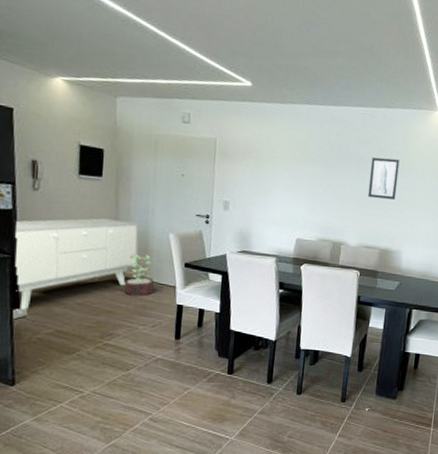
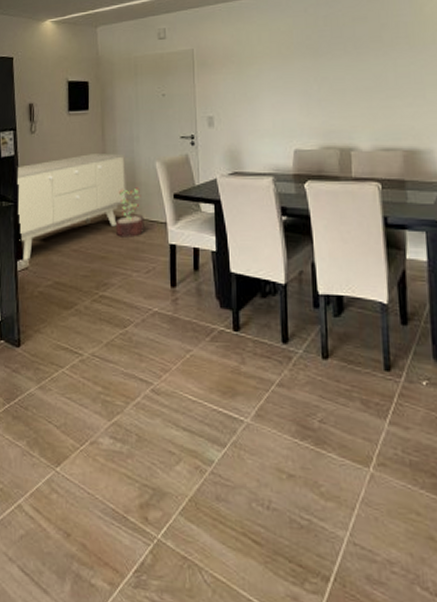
wall art: present [367,157,400,200] -> none [372,32,413,86]

